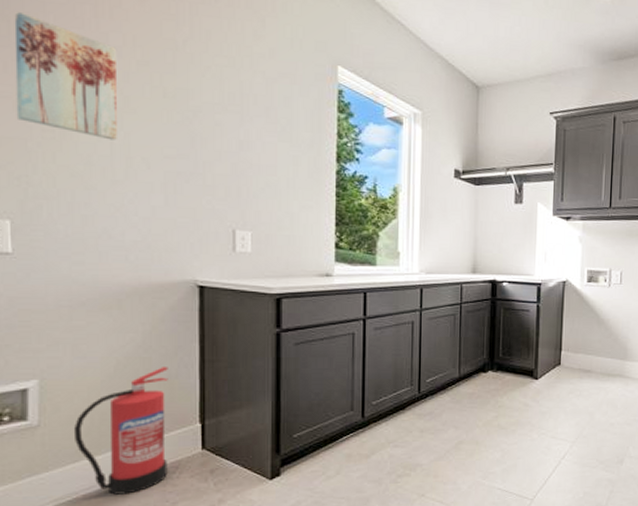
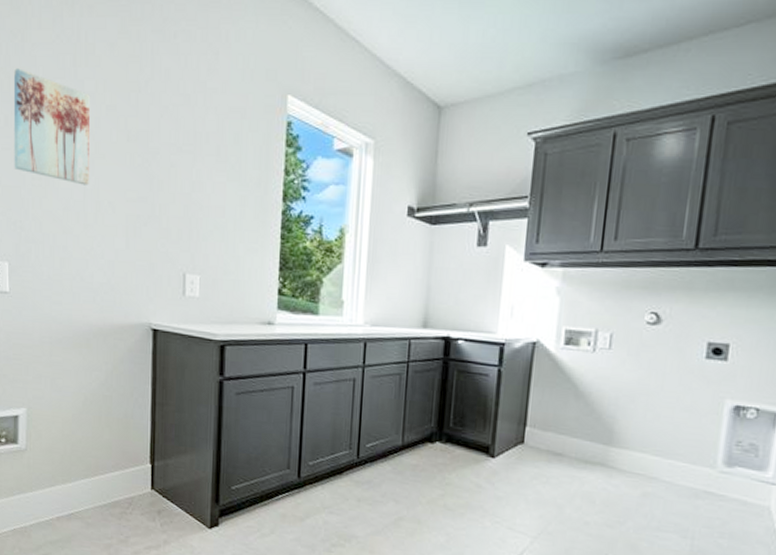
fire extinguisher: present [73,367,168,495] -> none [51,406,125,522]

